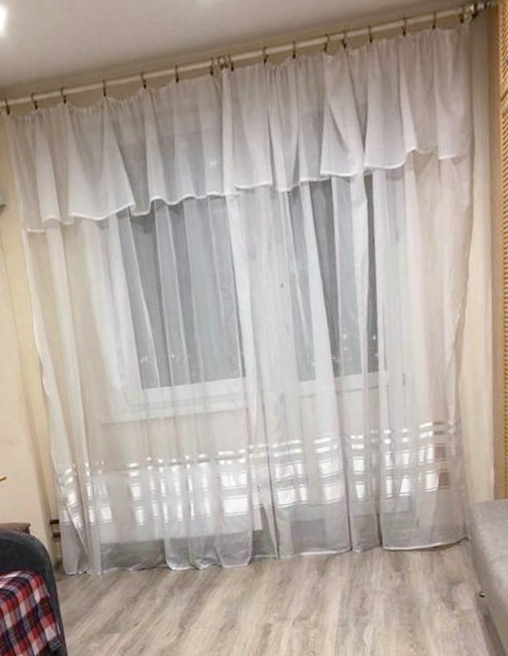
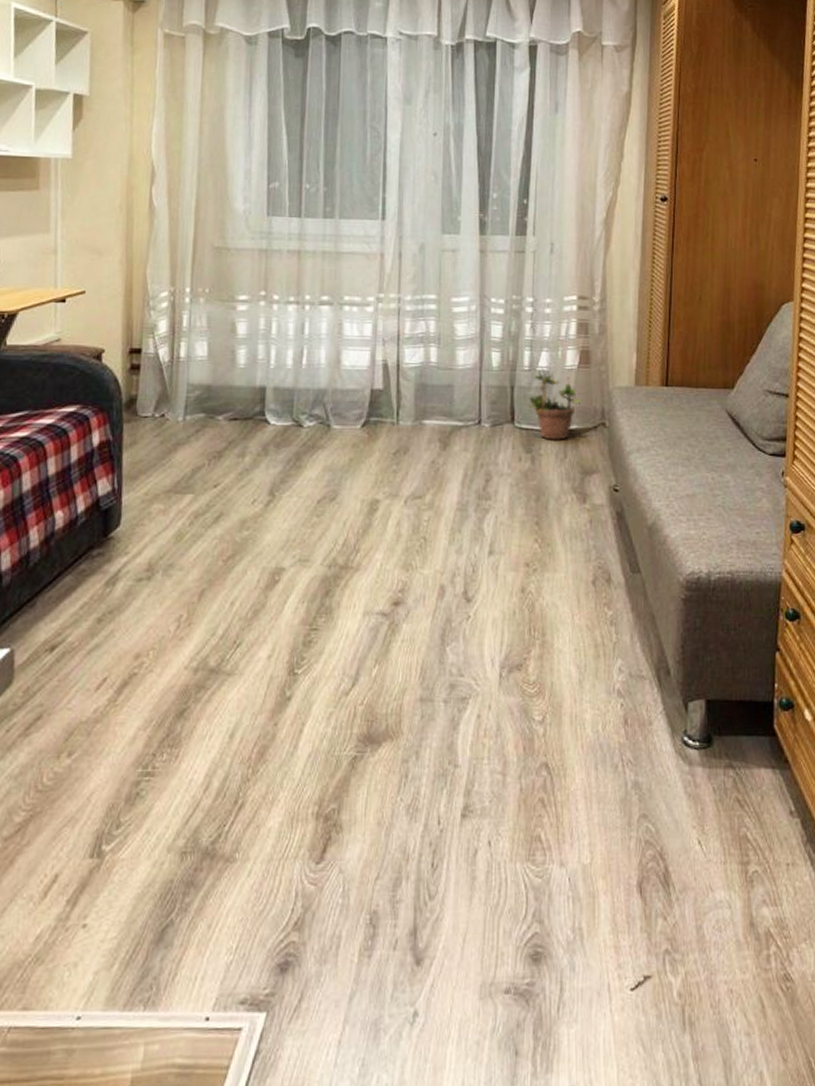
potted plant: none [392,492,445,558] -> present [526,368,583,440]

